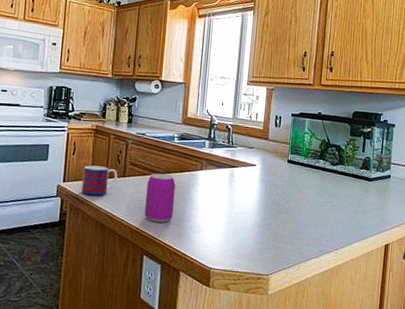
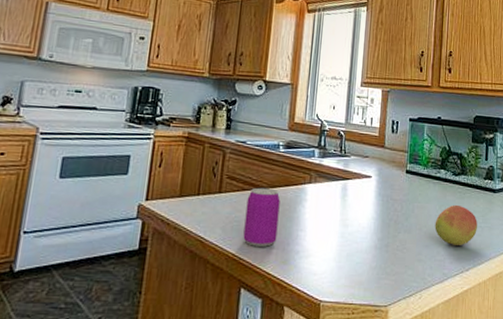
mug: present [81,165,118,196] -> none [168,180,213,217]
fruit: none [313,191,353,227] -> present [435,204,477,245]

